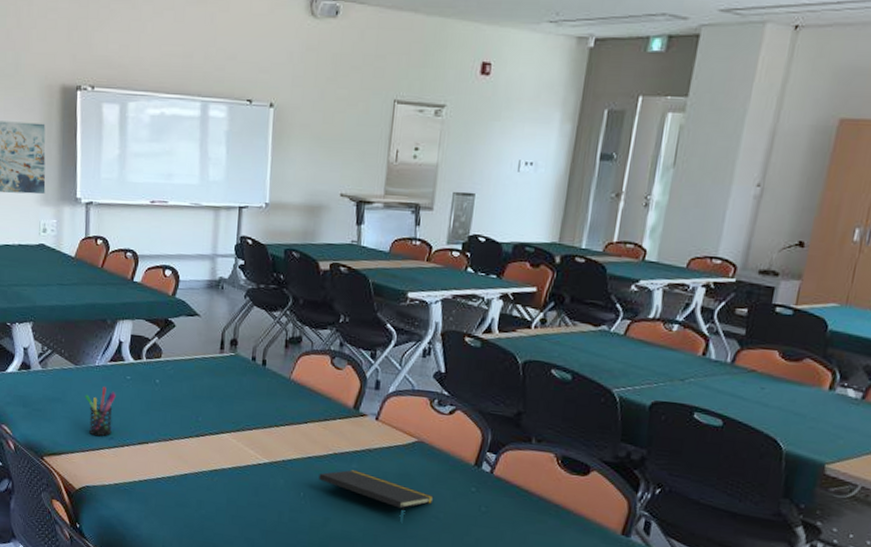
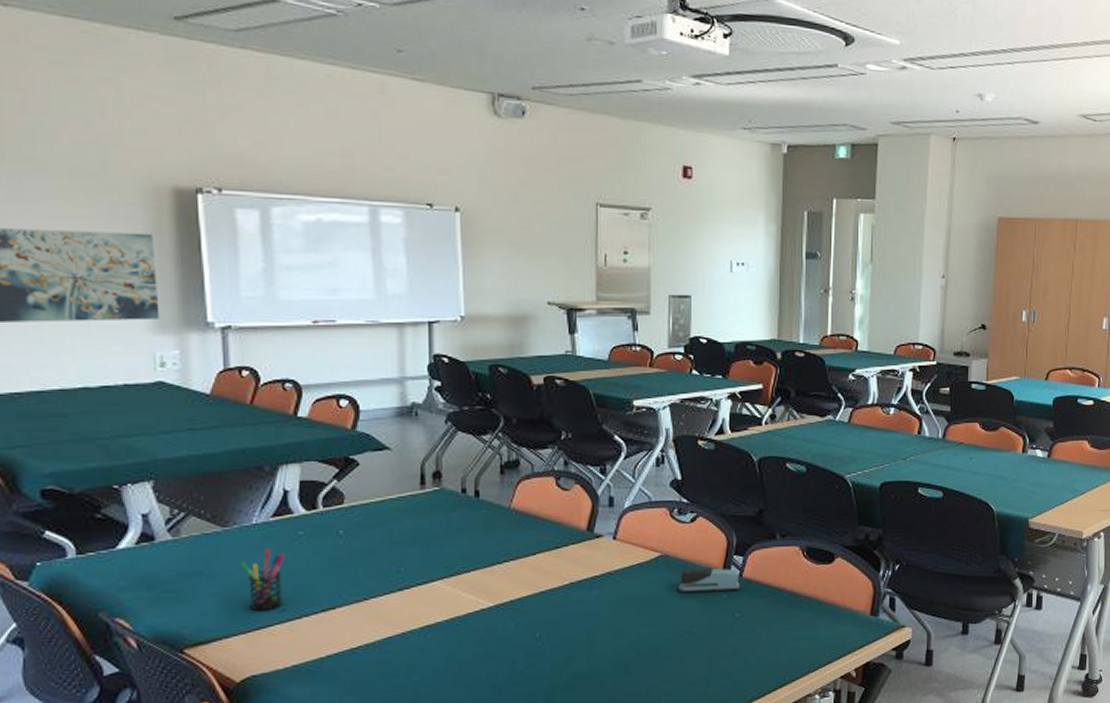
notepad: present [318,470,434,510] -> none [555,597,685,632]
stapler: none [429,457,491,487] -> present [677,568,741,594]

